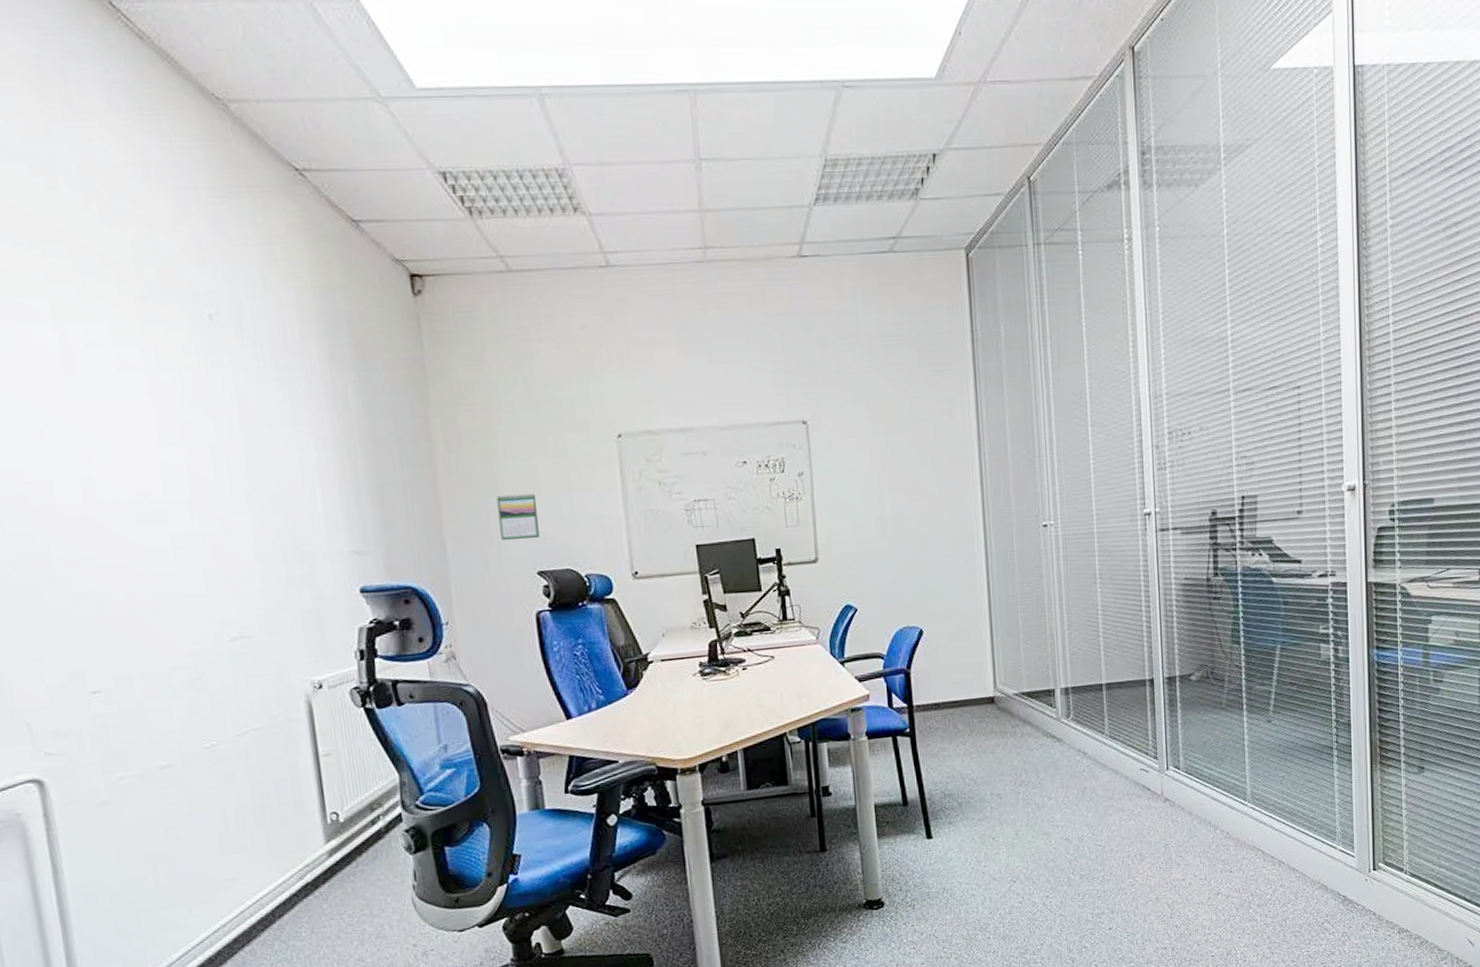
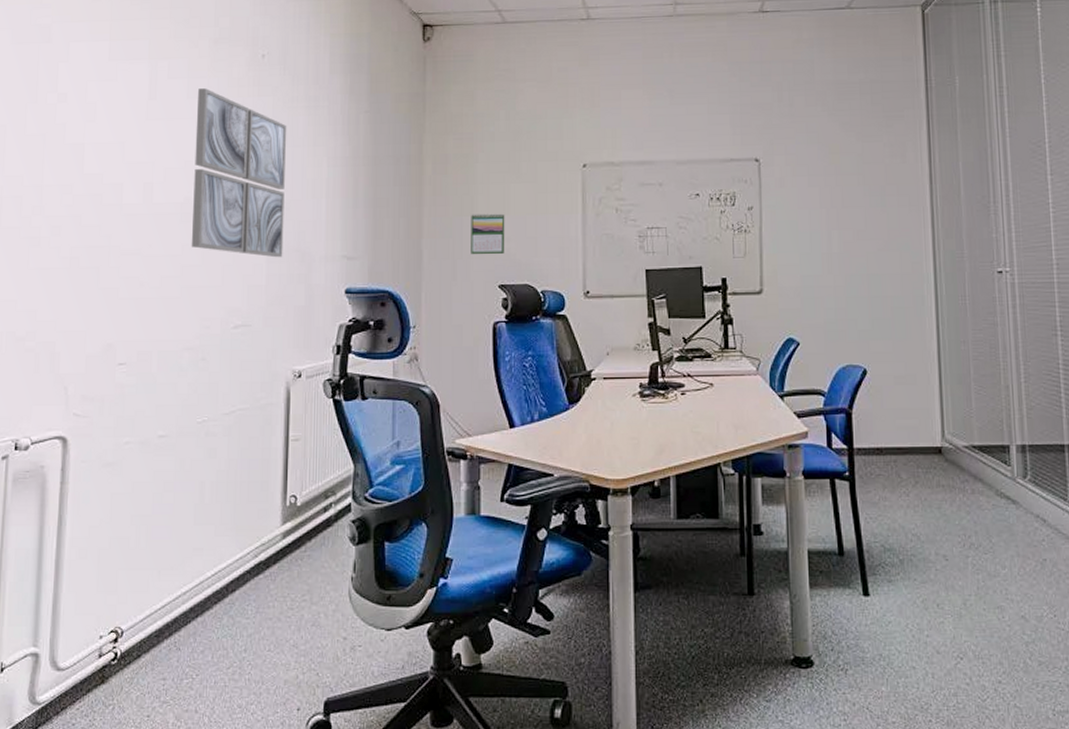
wall art: none [131,358,278,558] -> present [191,88,287,258]

